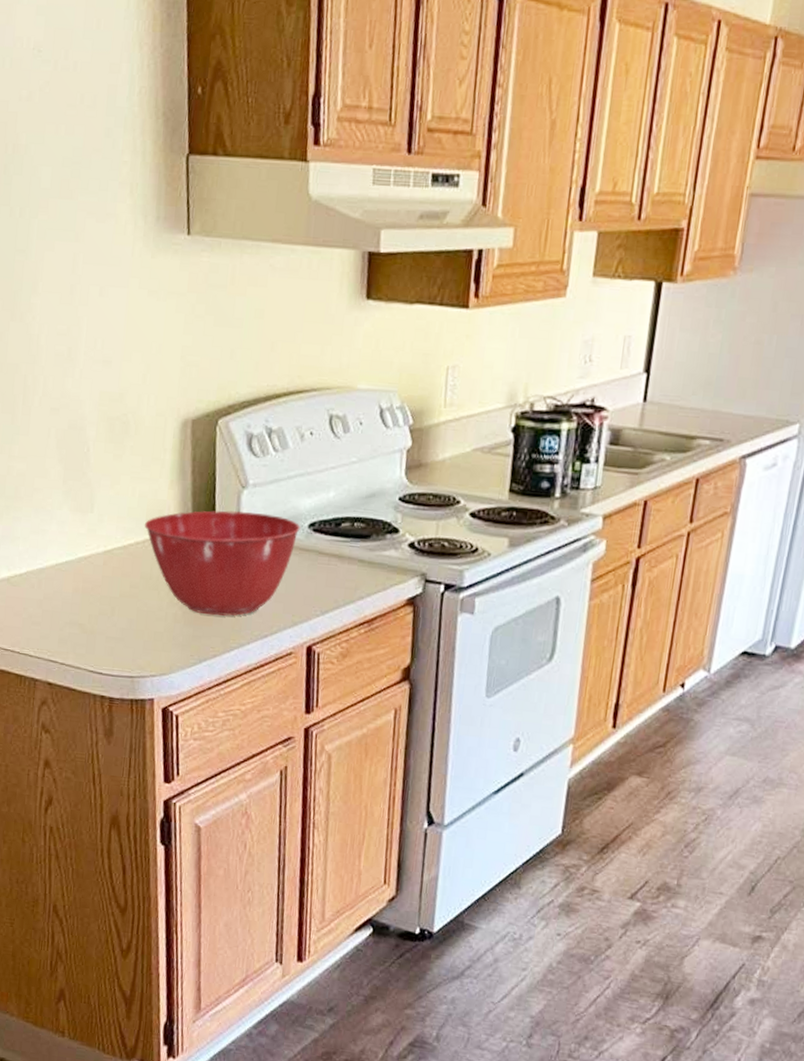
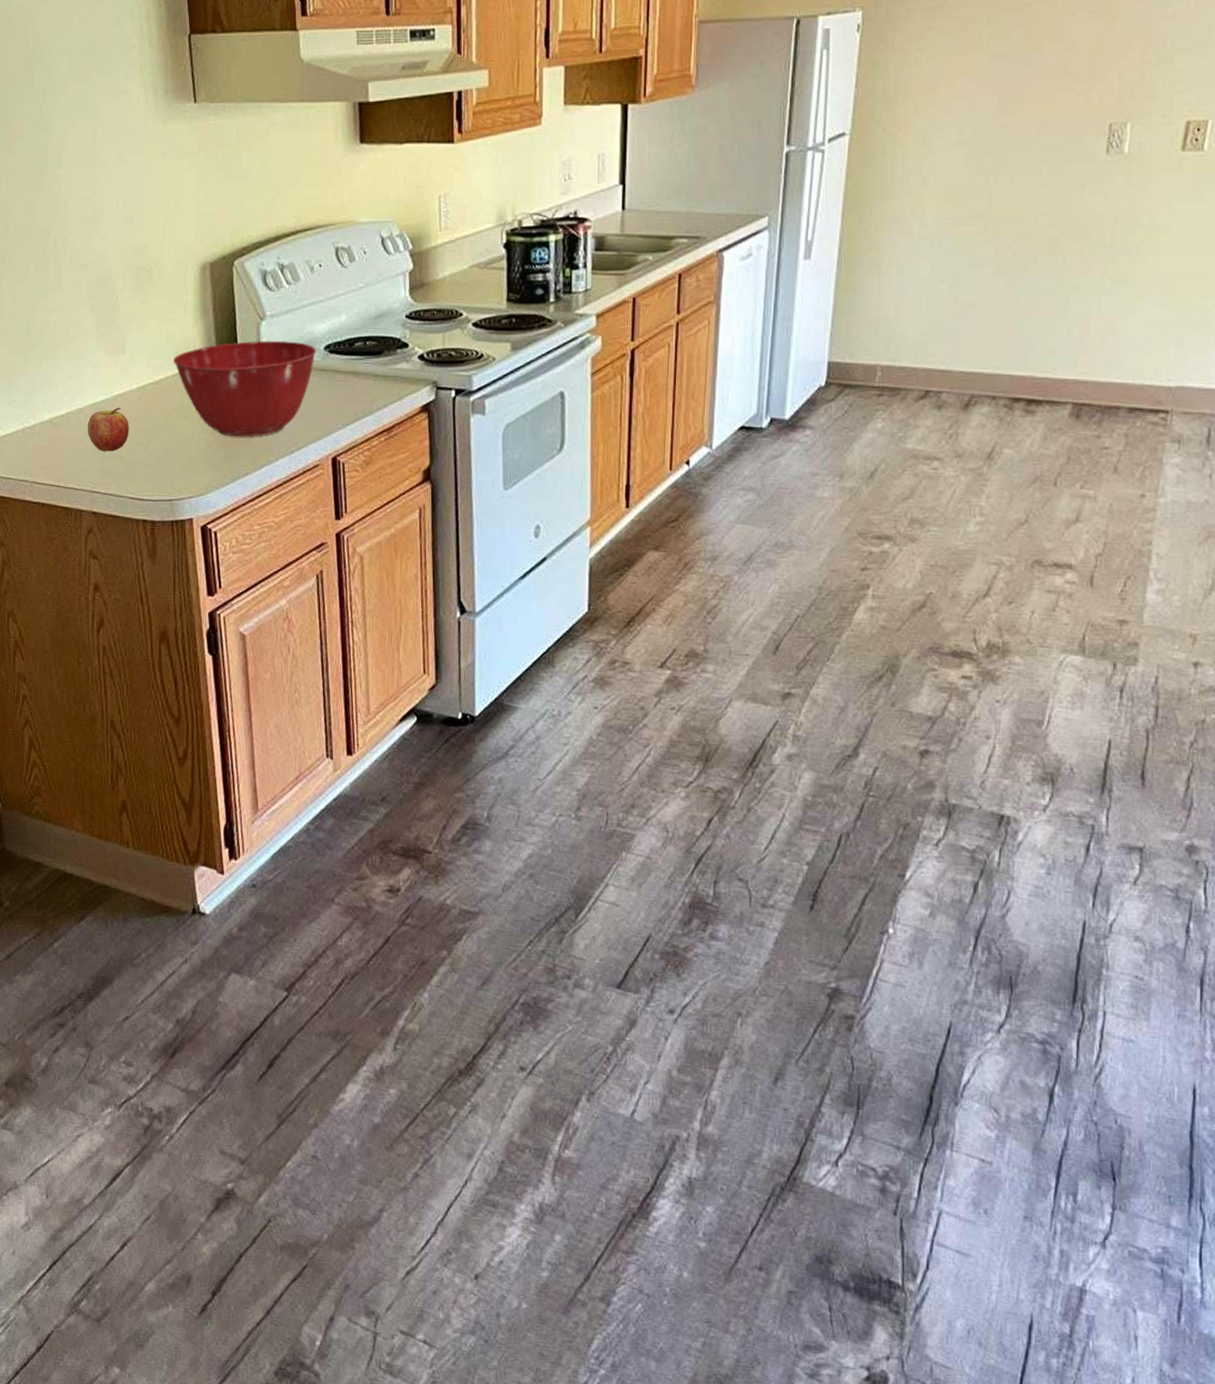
fruit: none [47,571,93,619] -> present [87,407,130,452]

